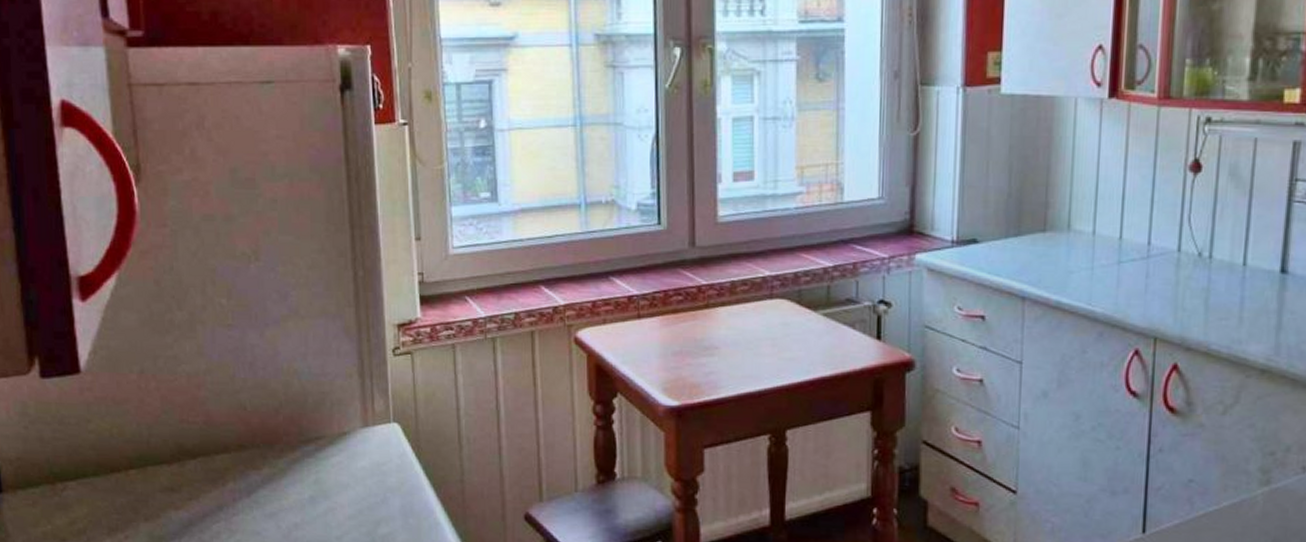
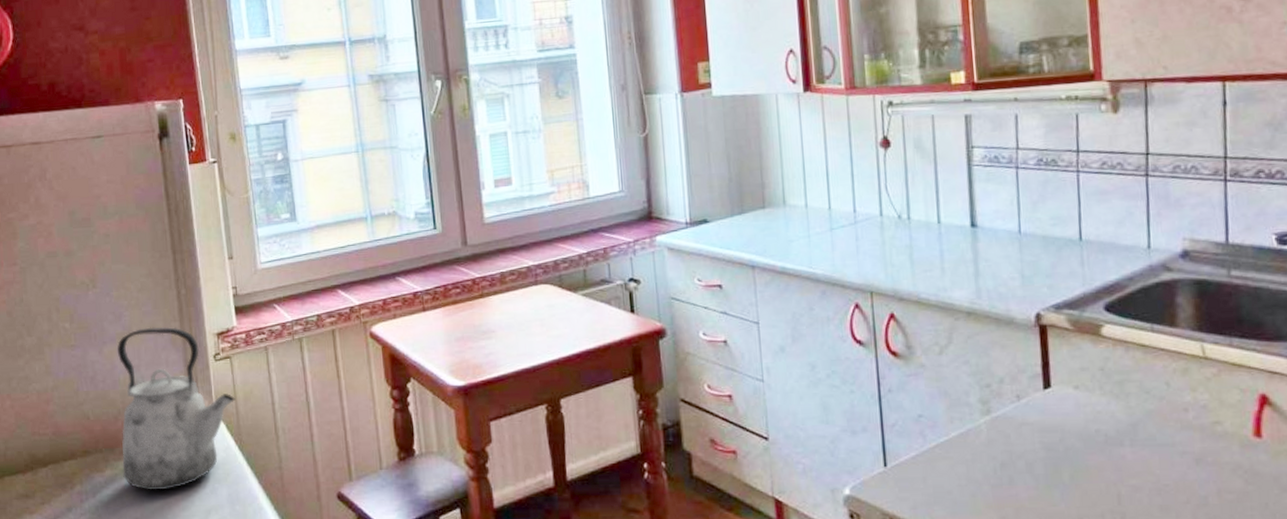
kettle: none [281,311,415,496] -> present [117,327,235,491]

